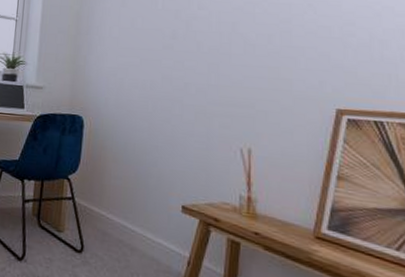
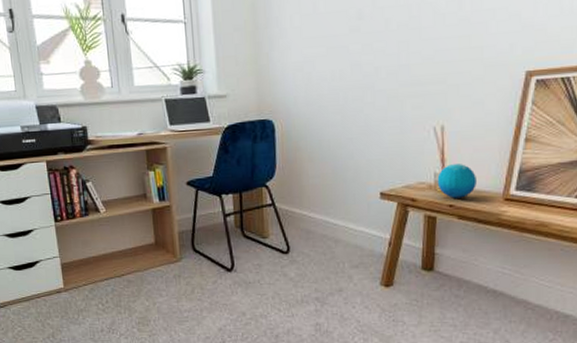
decorative orb: none [242,189,285,228] -> present [437,164,476,199]

